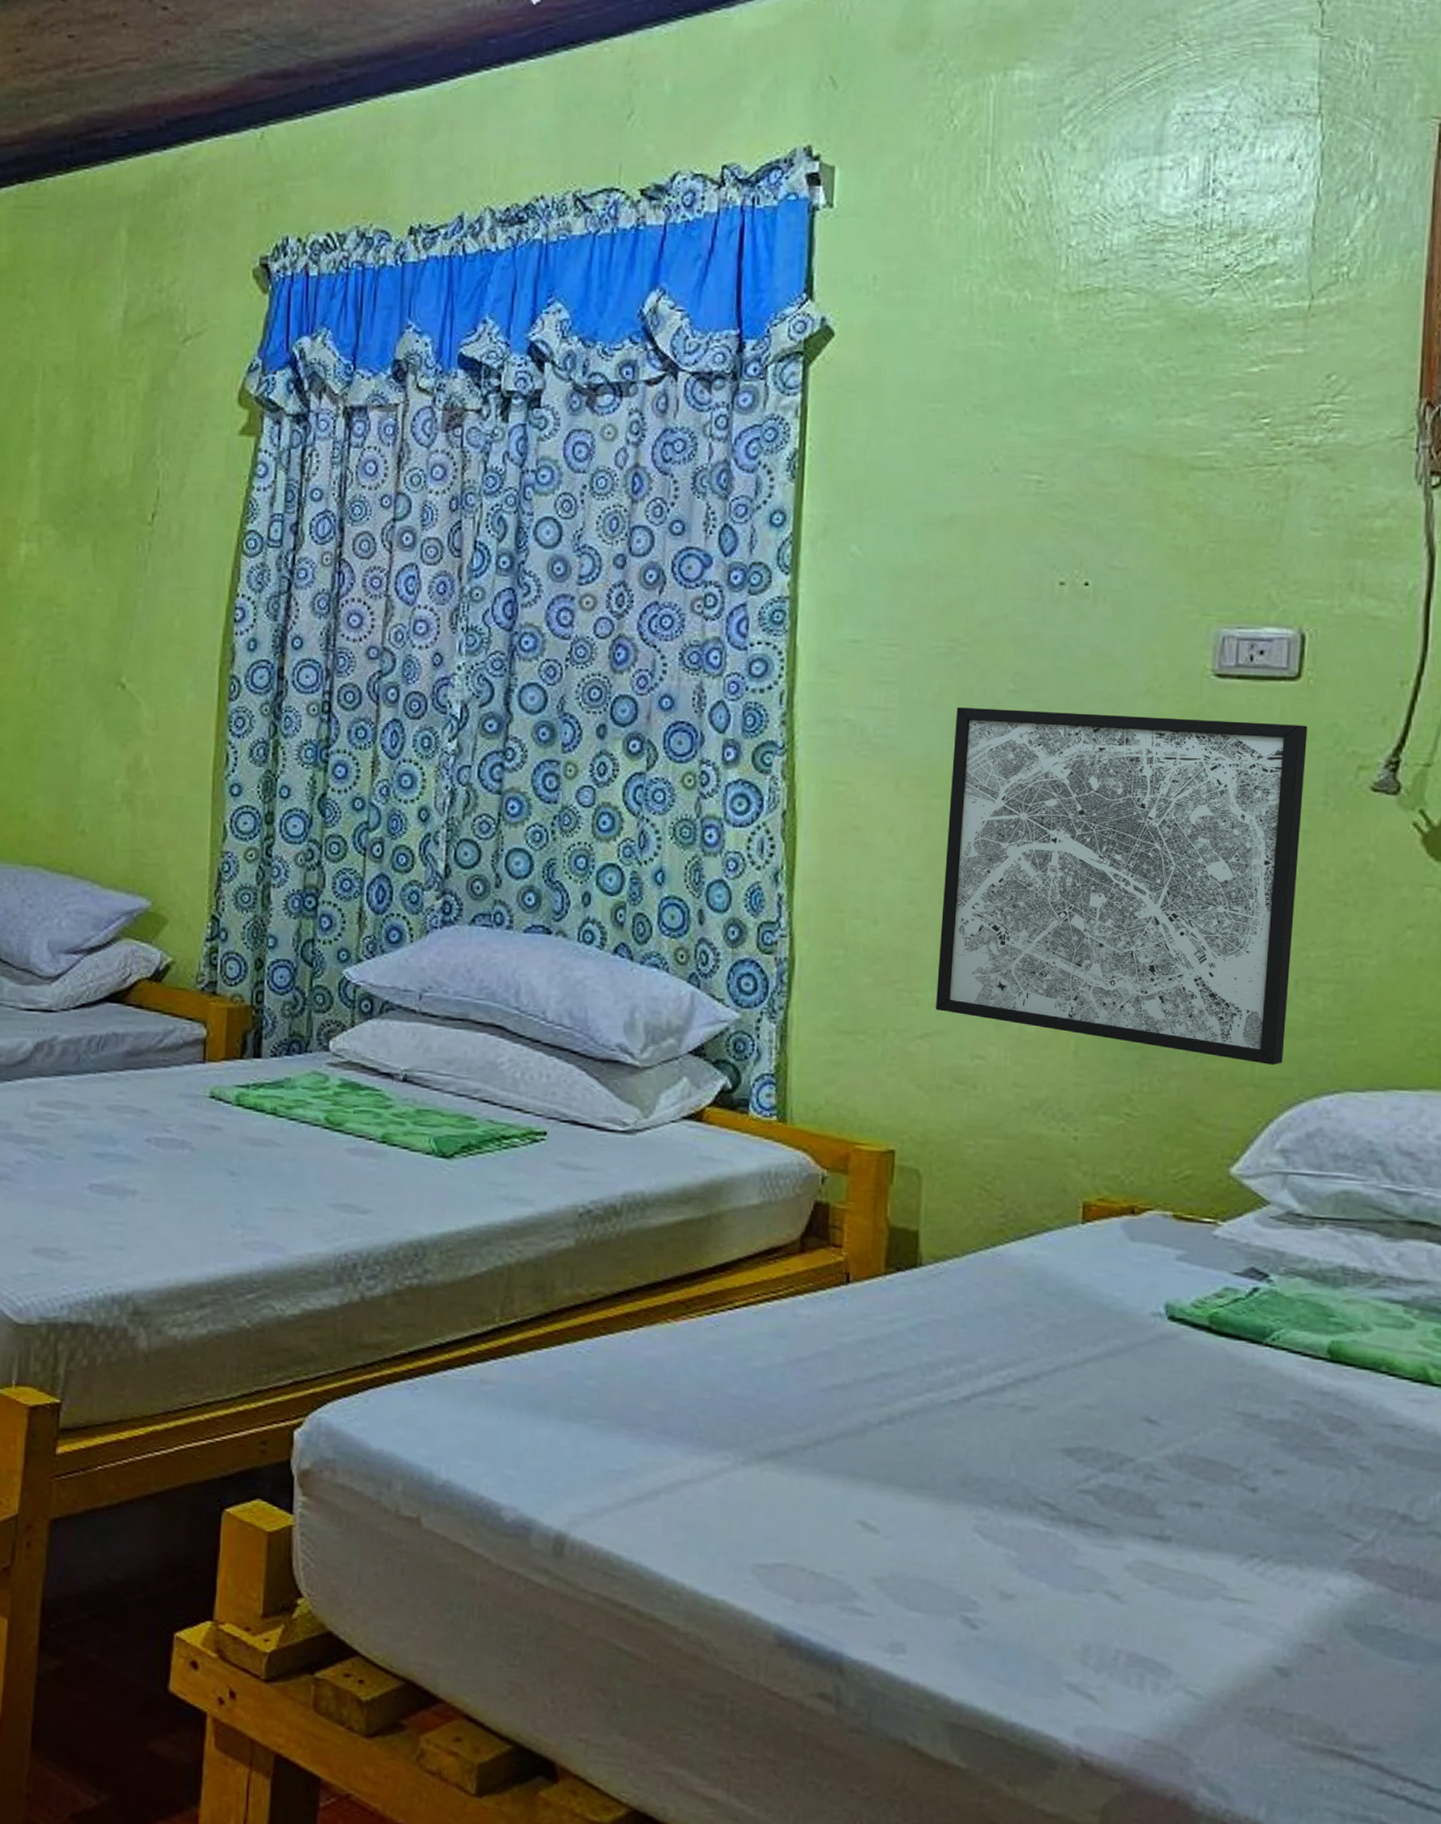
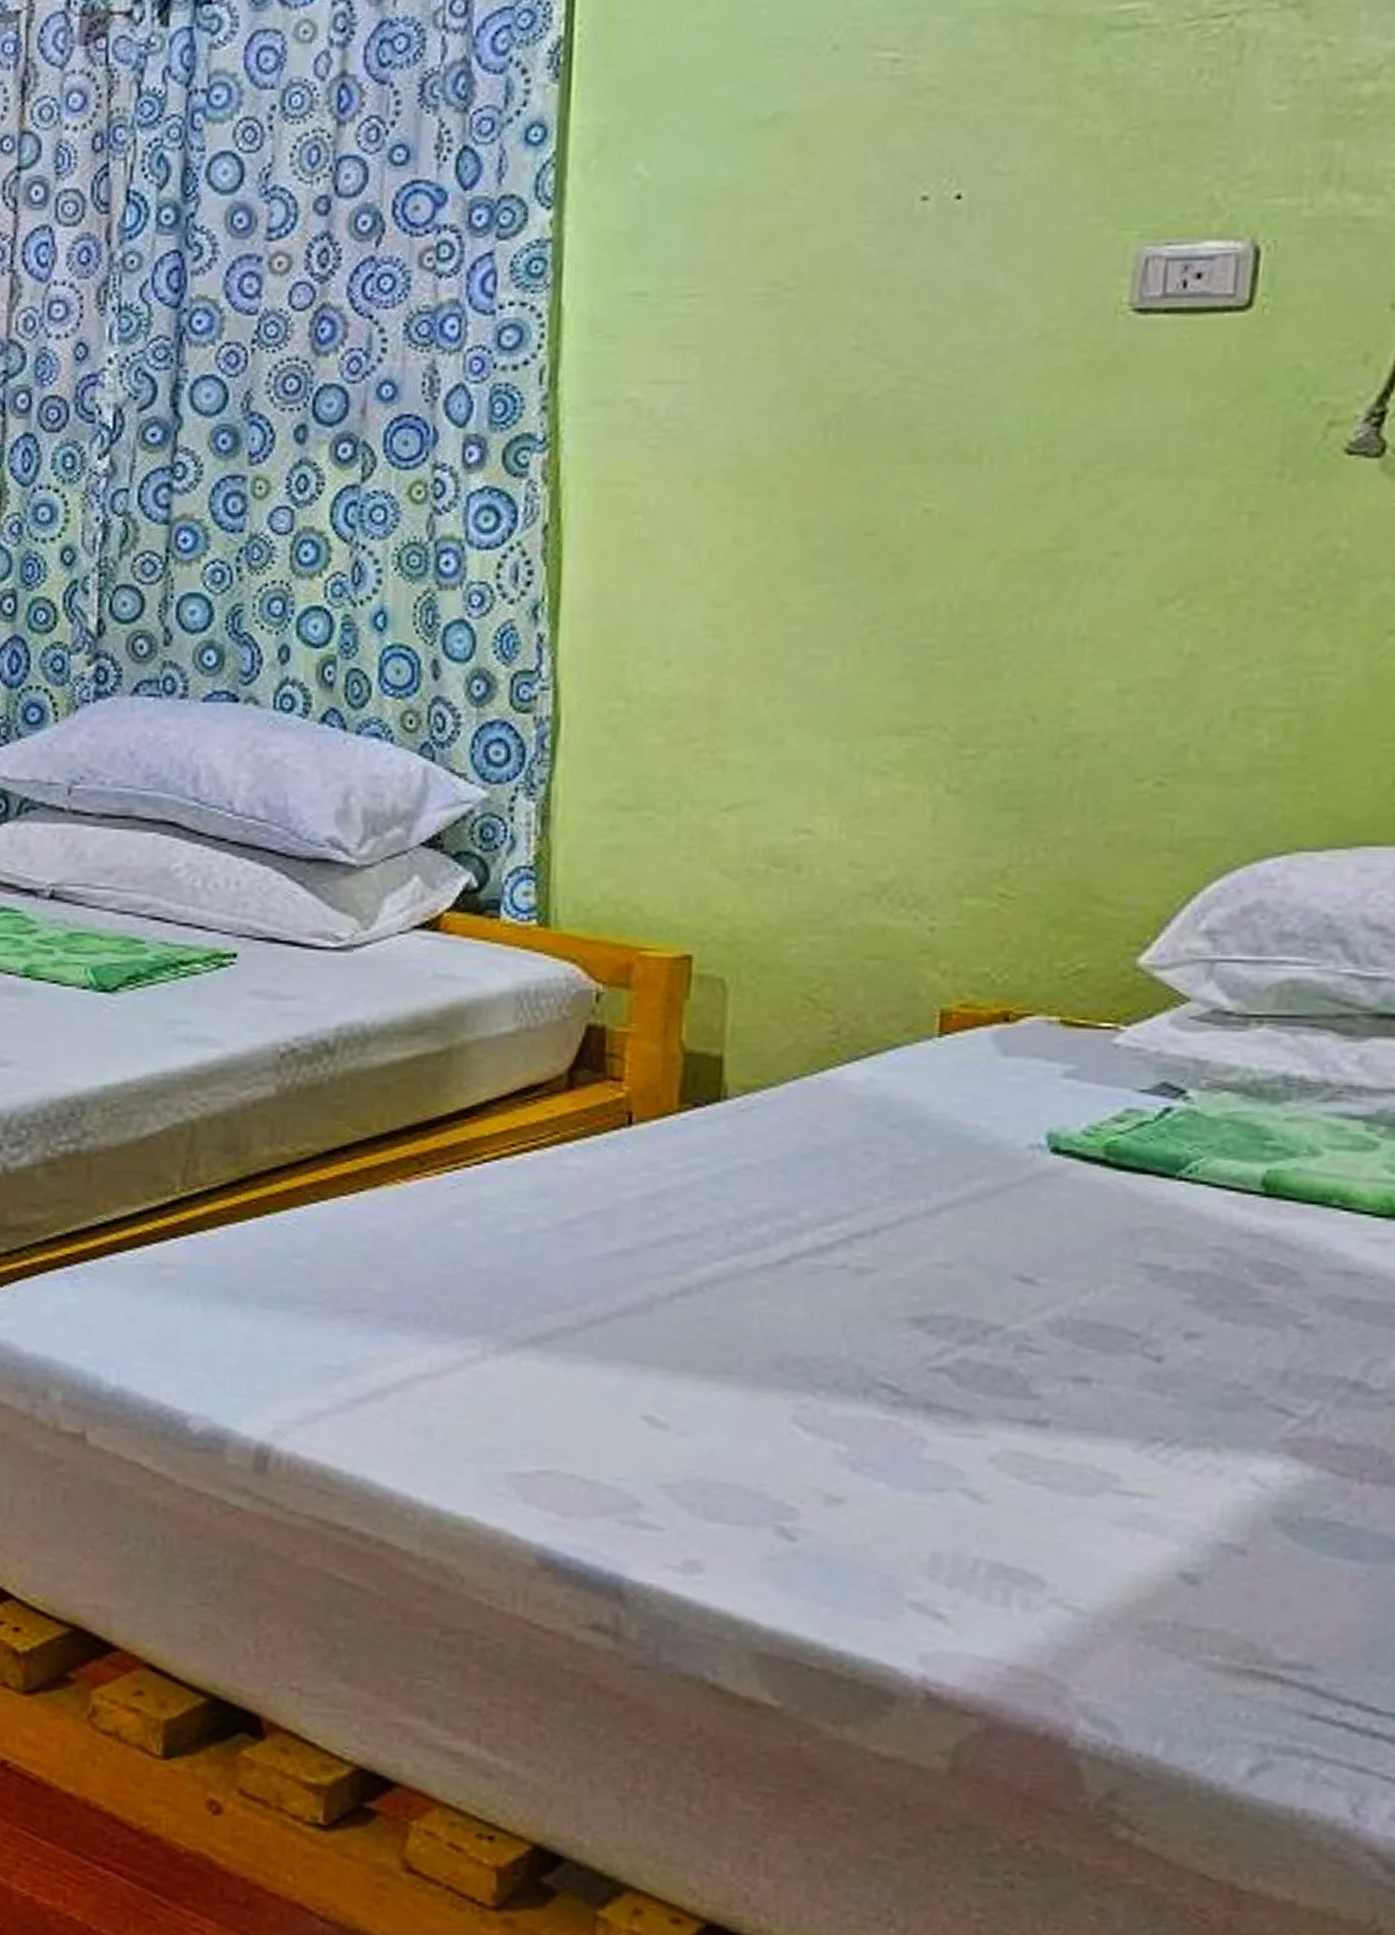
wall art: present [936,707,1308,1065] -> none [747,370,1260,822]

